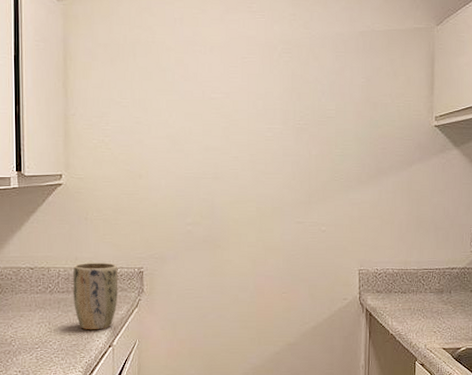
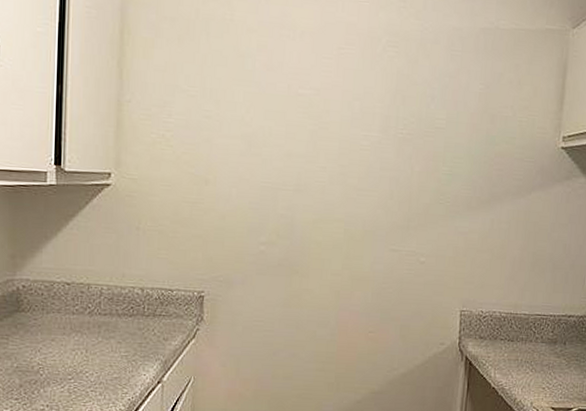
plant pot: present [72,263,118,330] -> none [117,281,174,362]

